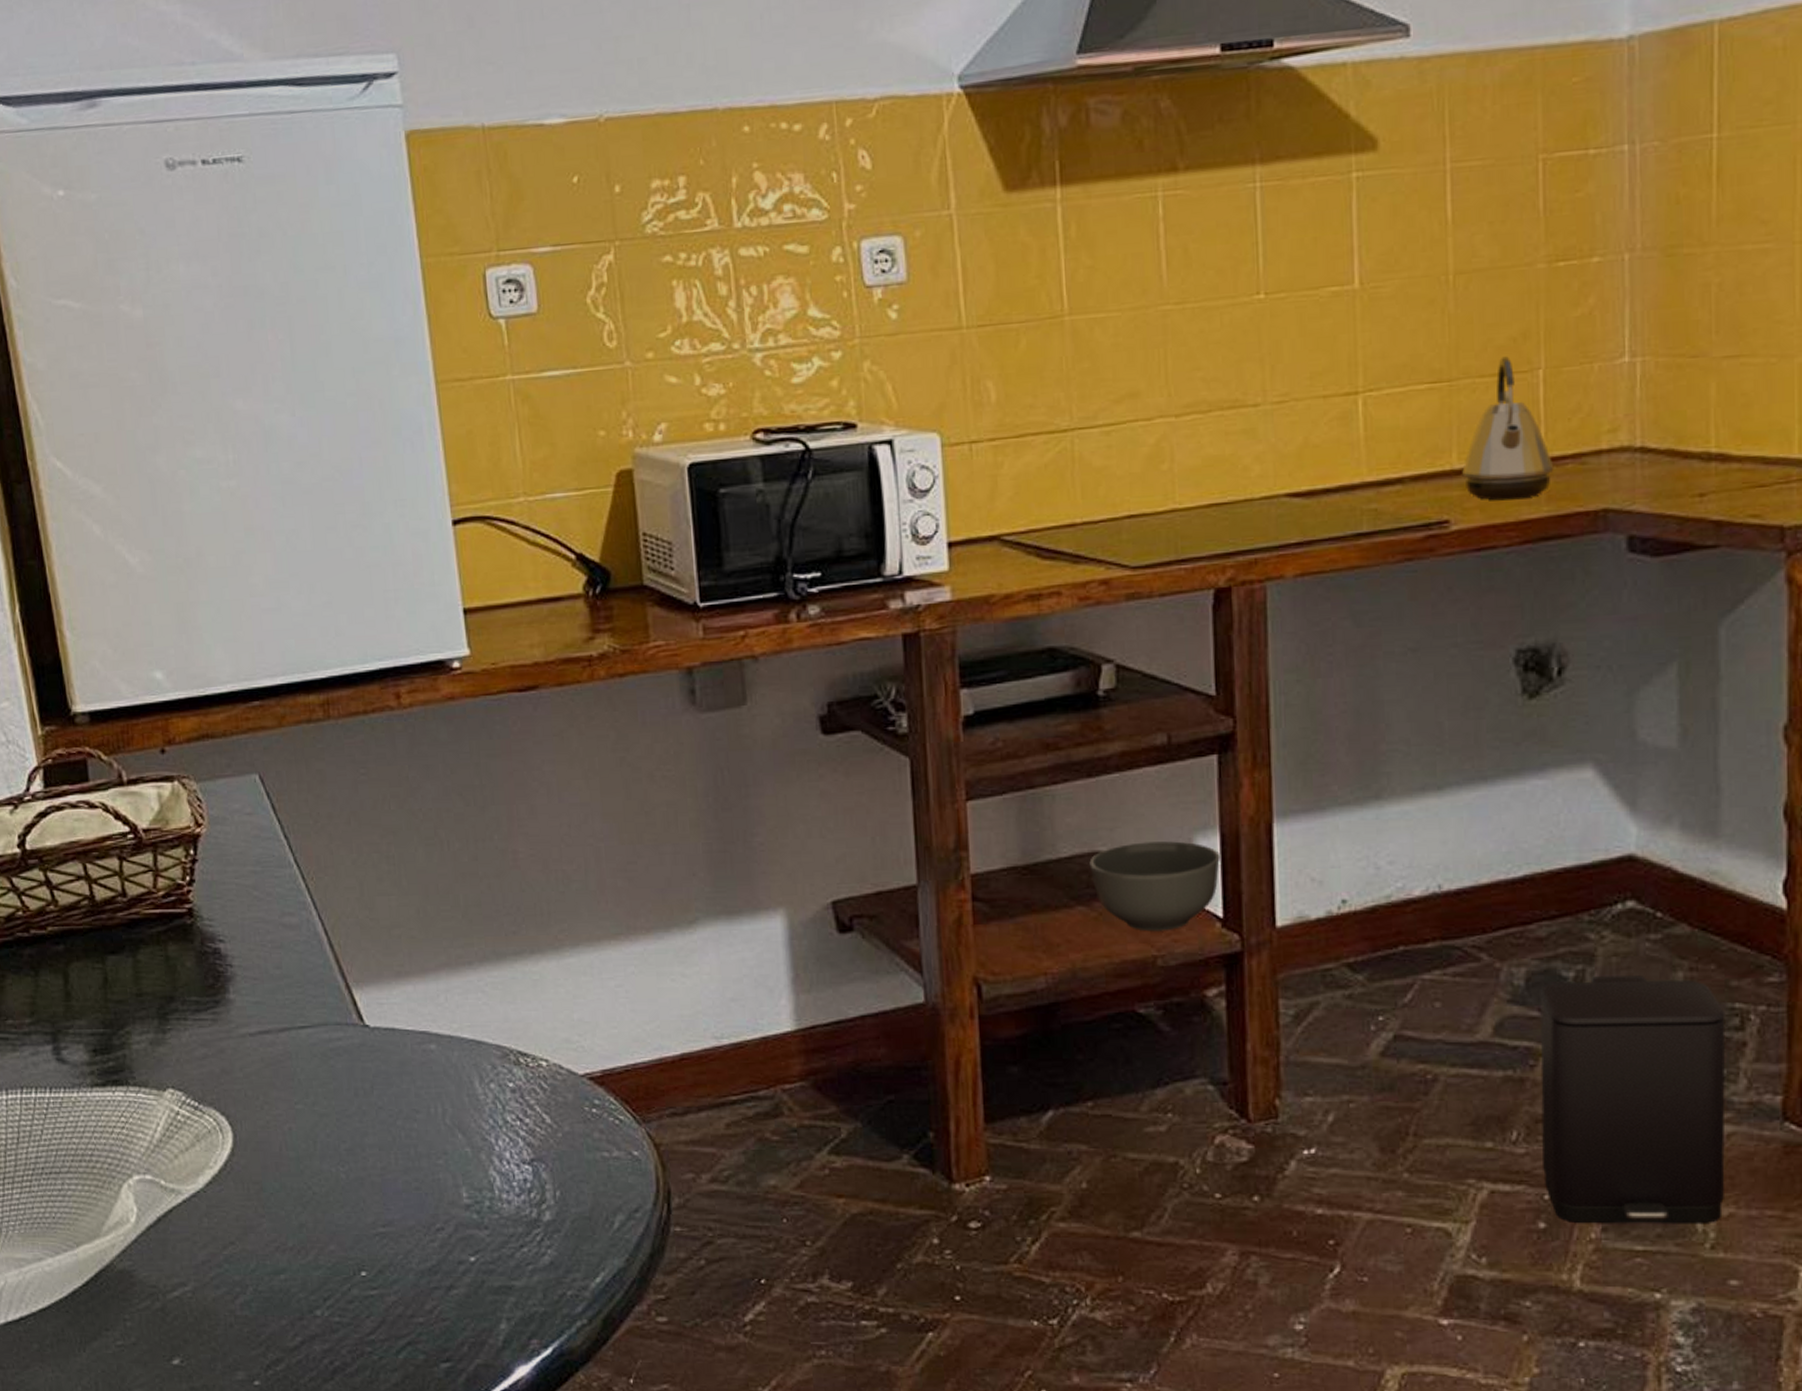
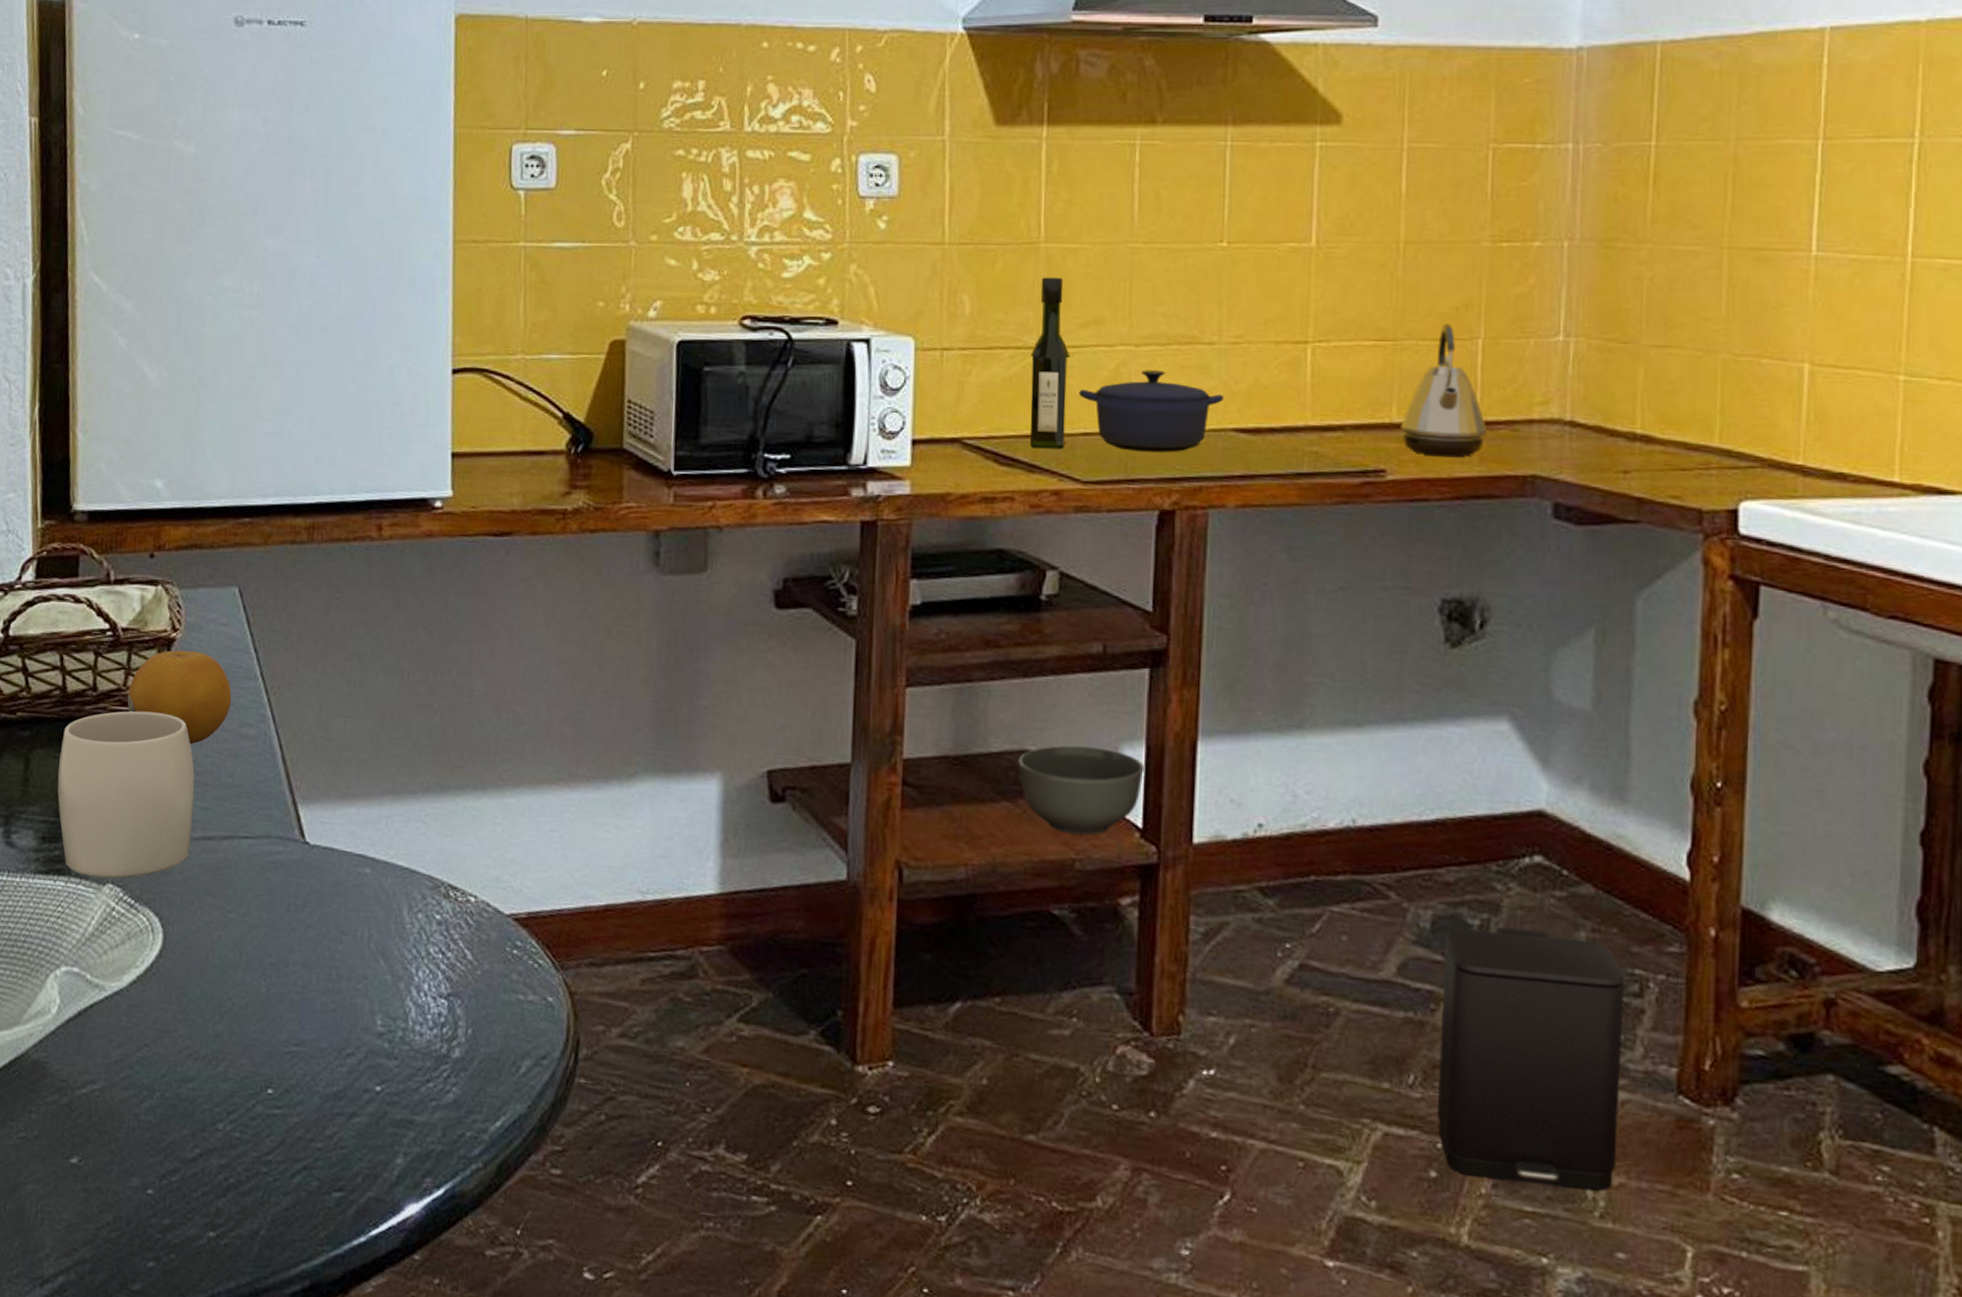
mug: none [98,911,248,1084] -> present [57,710,195,879]
fruit: none [159,844,269,940] -> present [128,650,232,745]
bottle: none [1064,351,1110,538] -> present [1030,277,1071,449]
cooking pot: none [1120,439,1274,530] -> present [1079,369,1224,453]

